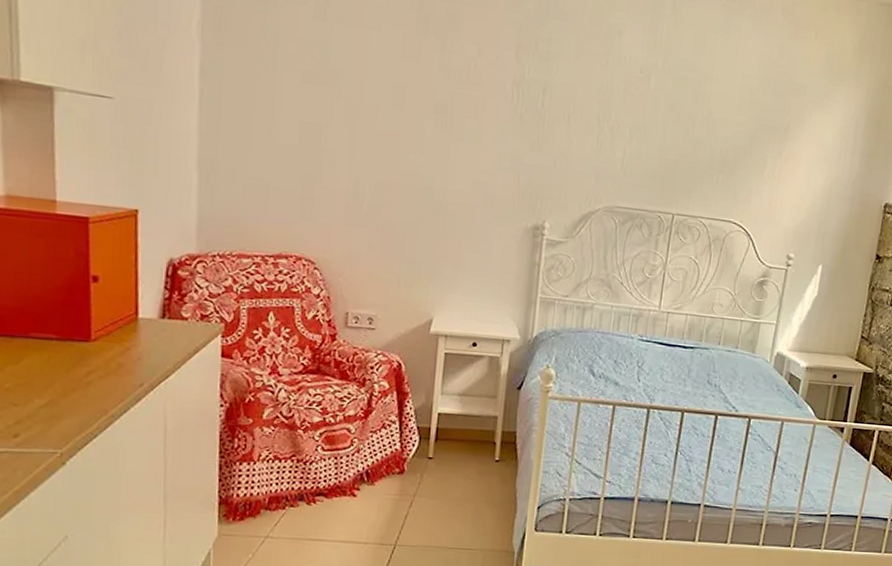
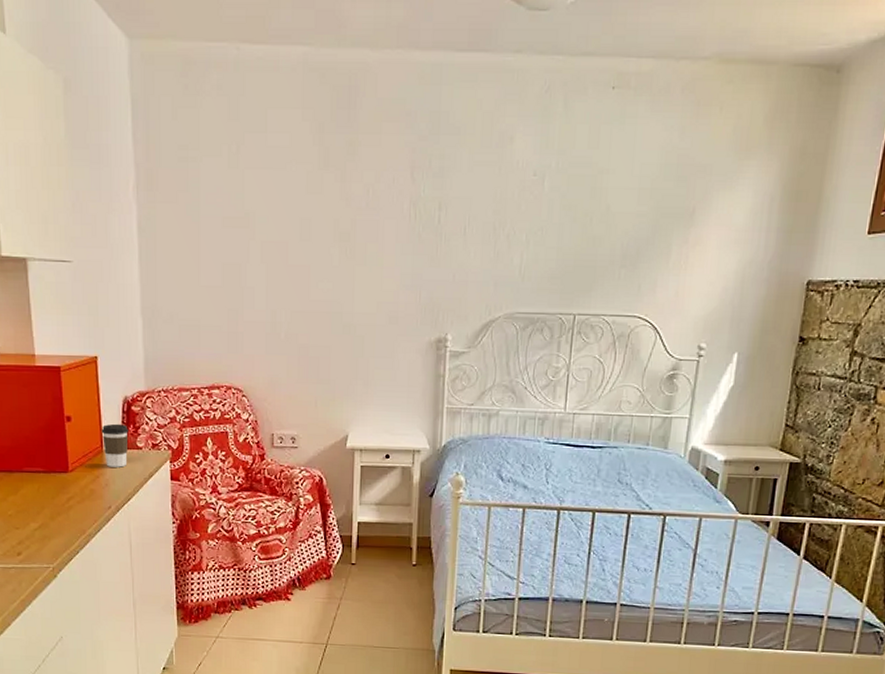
coffee cup: none [137,288,172,340] -> present [101,423,129,468]

